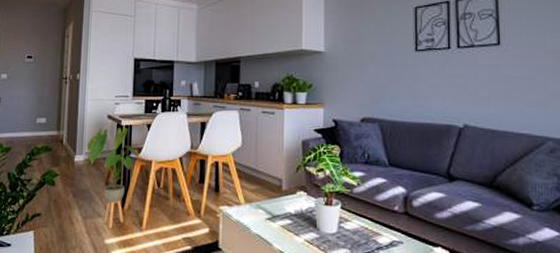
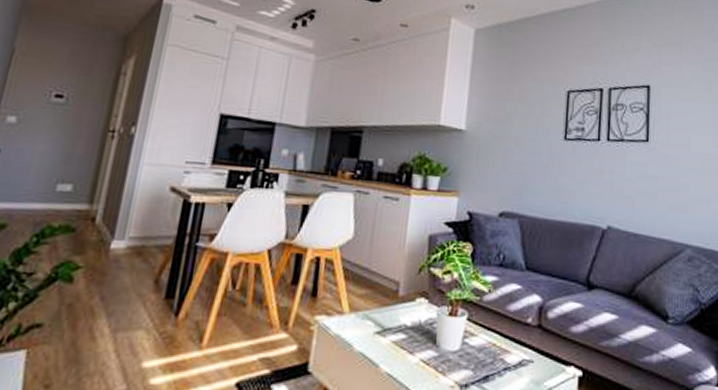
house plant: present [84,127,140,229] -> none [125,203,211,346]

